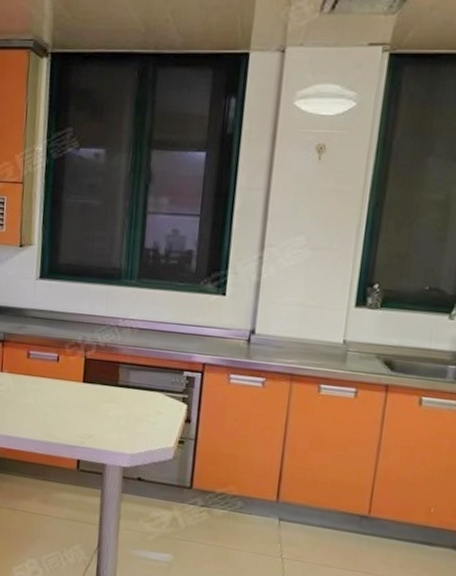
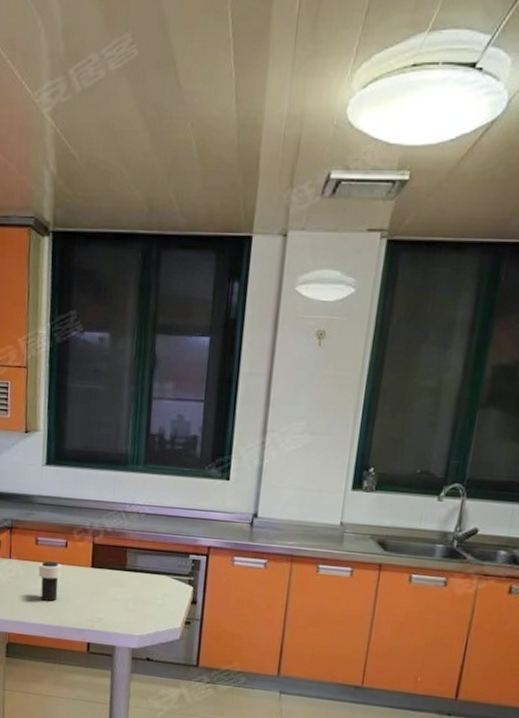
cup: none [29,375,53,416] -> present [38,561,62,601]

